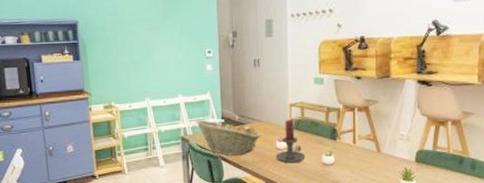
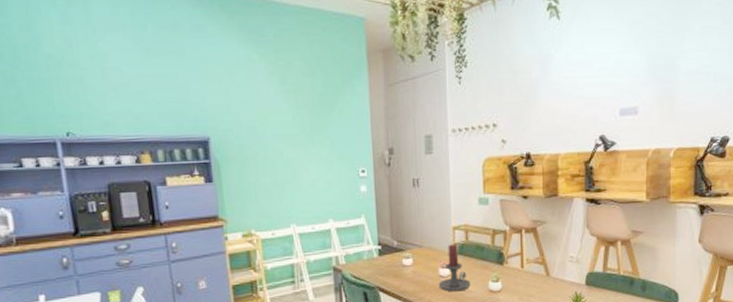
fruit basket: present [195,120,261,156] -> none [349,247,422,286]

